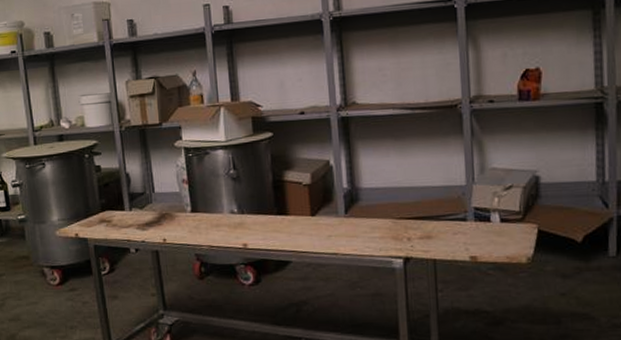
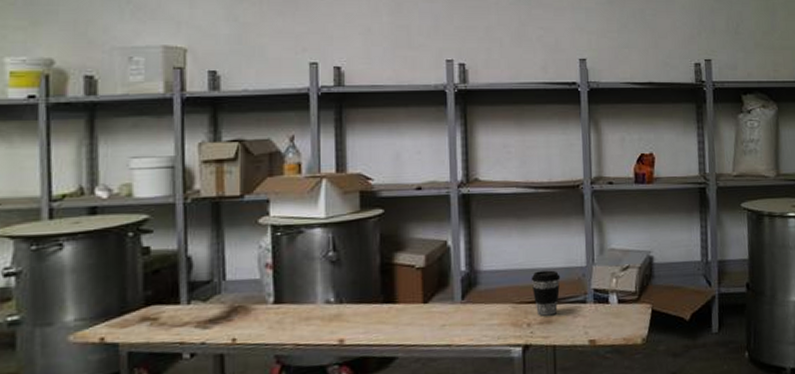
coffee cup: none [409,188,440,232] -> present [531,270,561,316]

